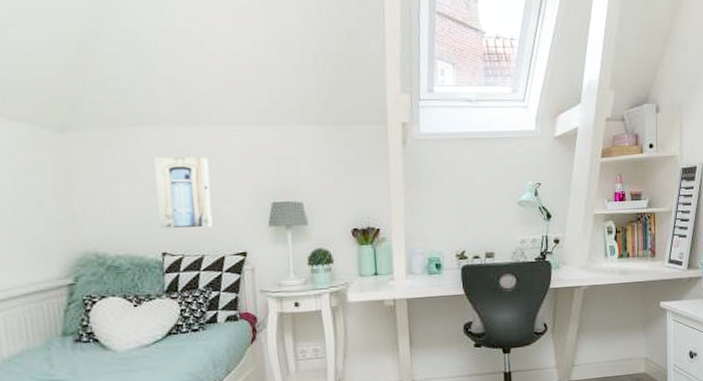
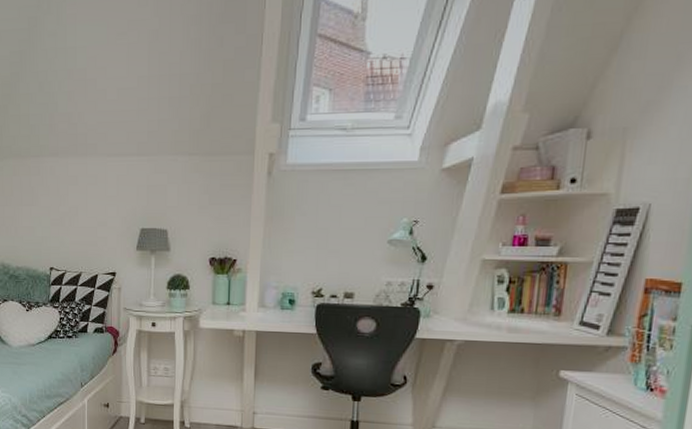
wall art: present [153,157,213,228] -> none [49,184,91,248]

